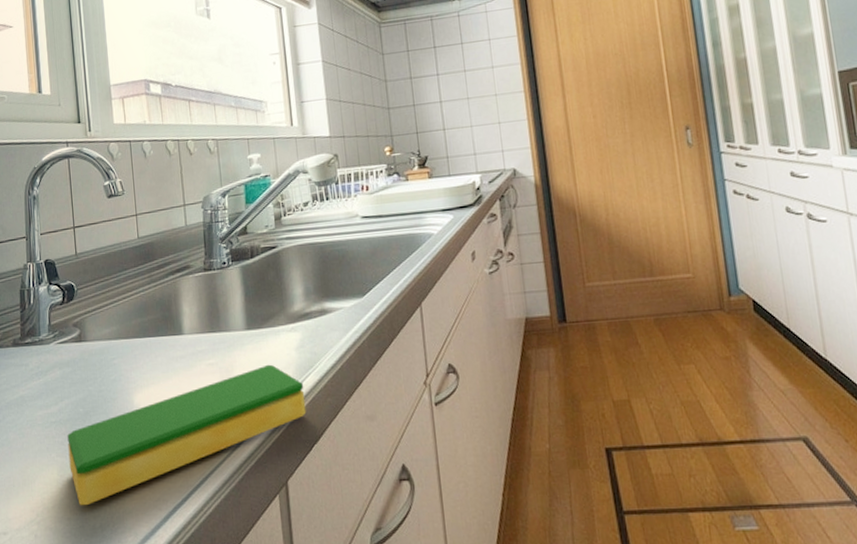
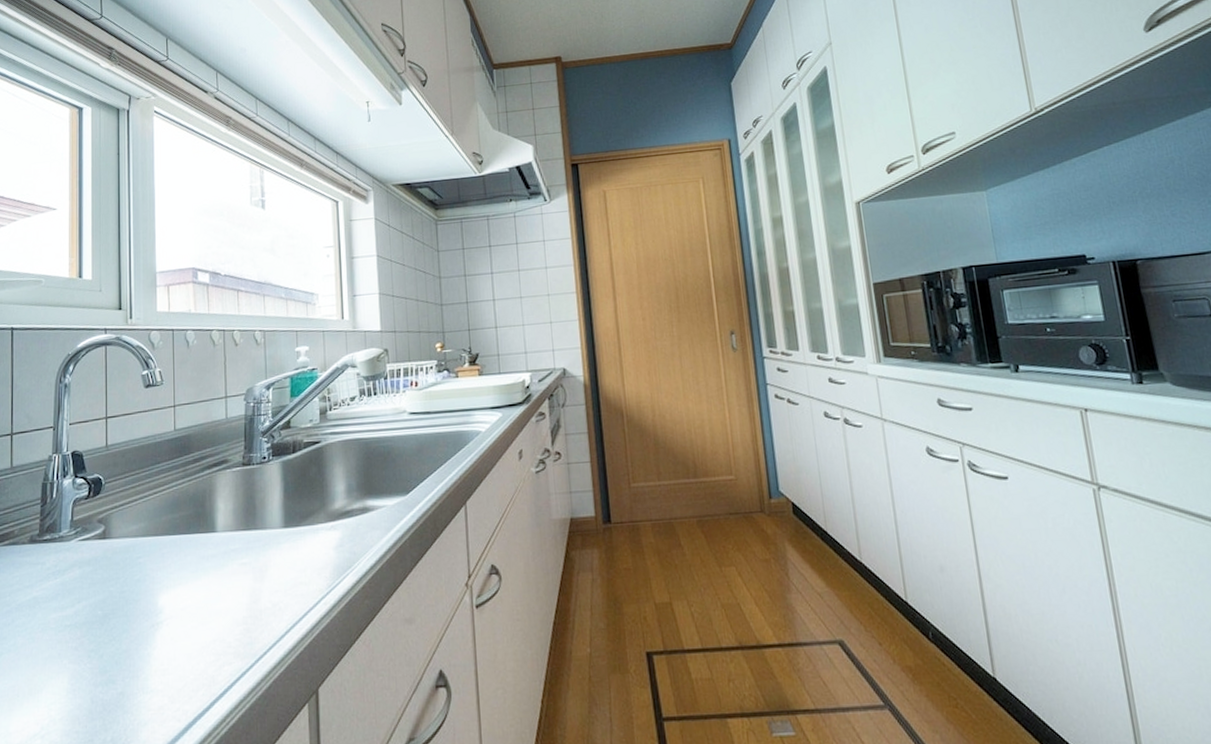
dish sponge: present [67,364,307,506] -> none [82,564,342,718]

